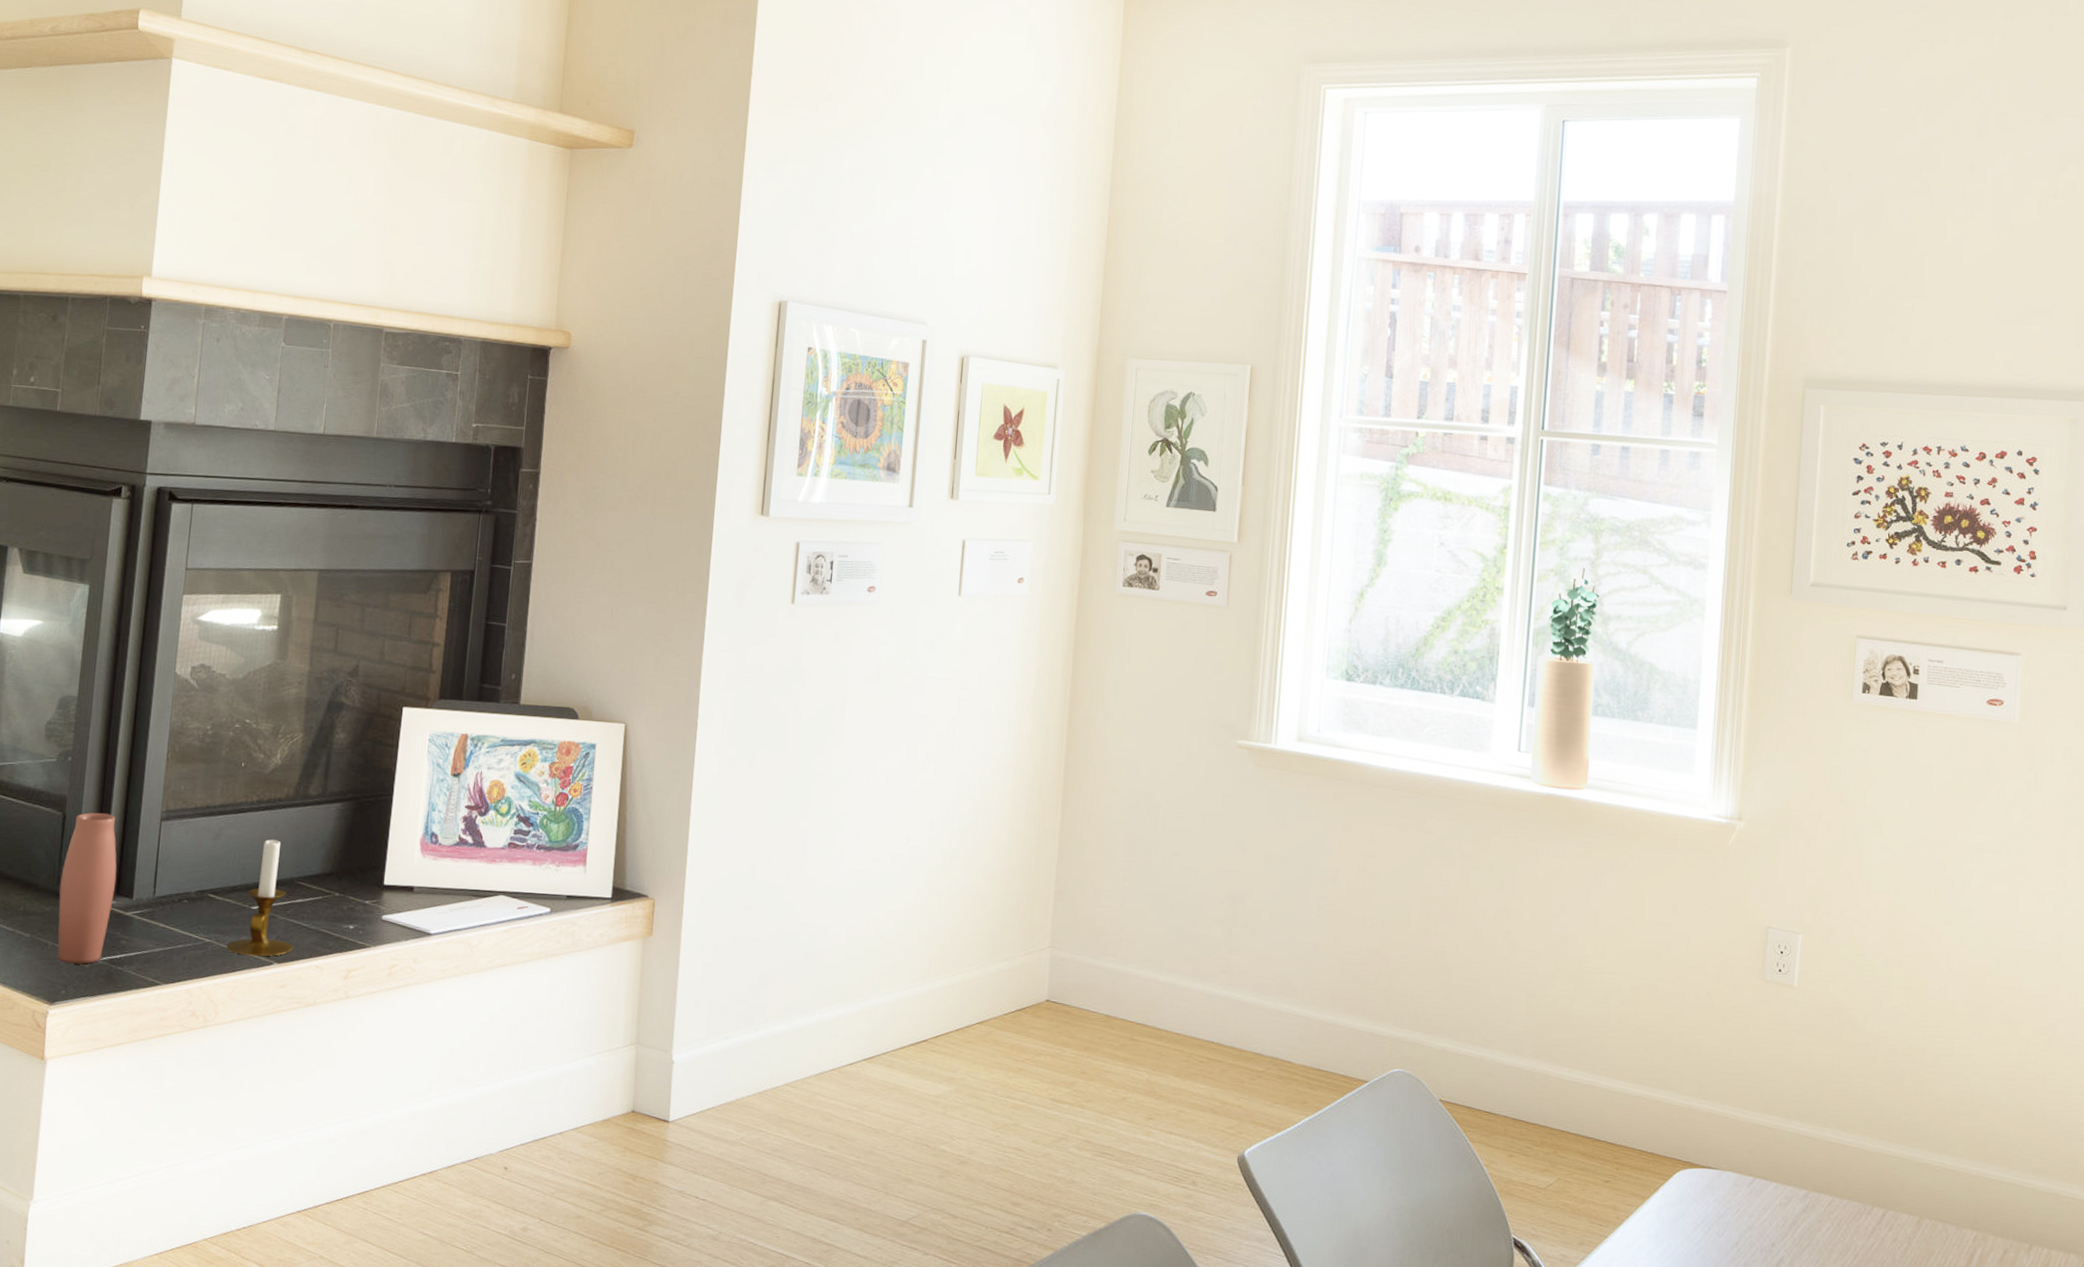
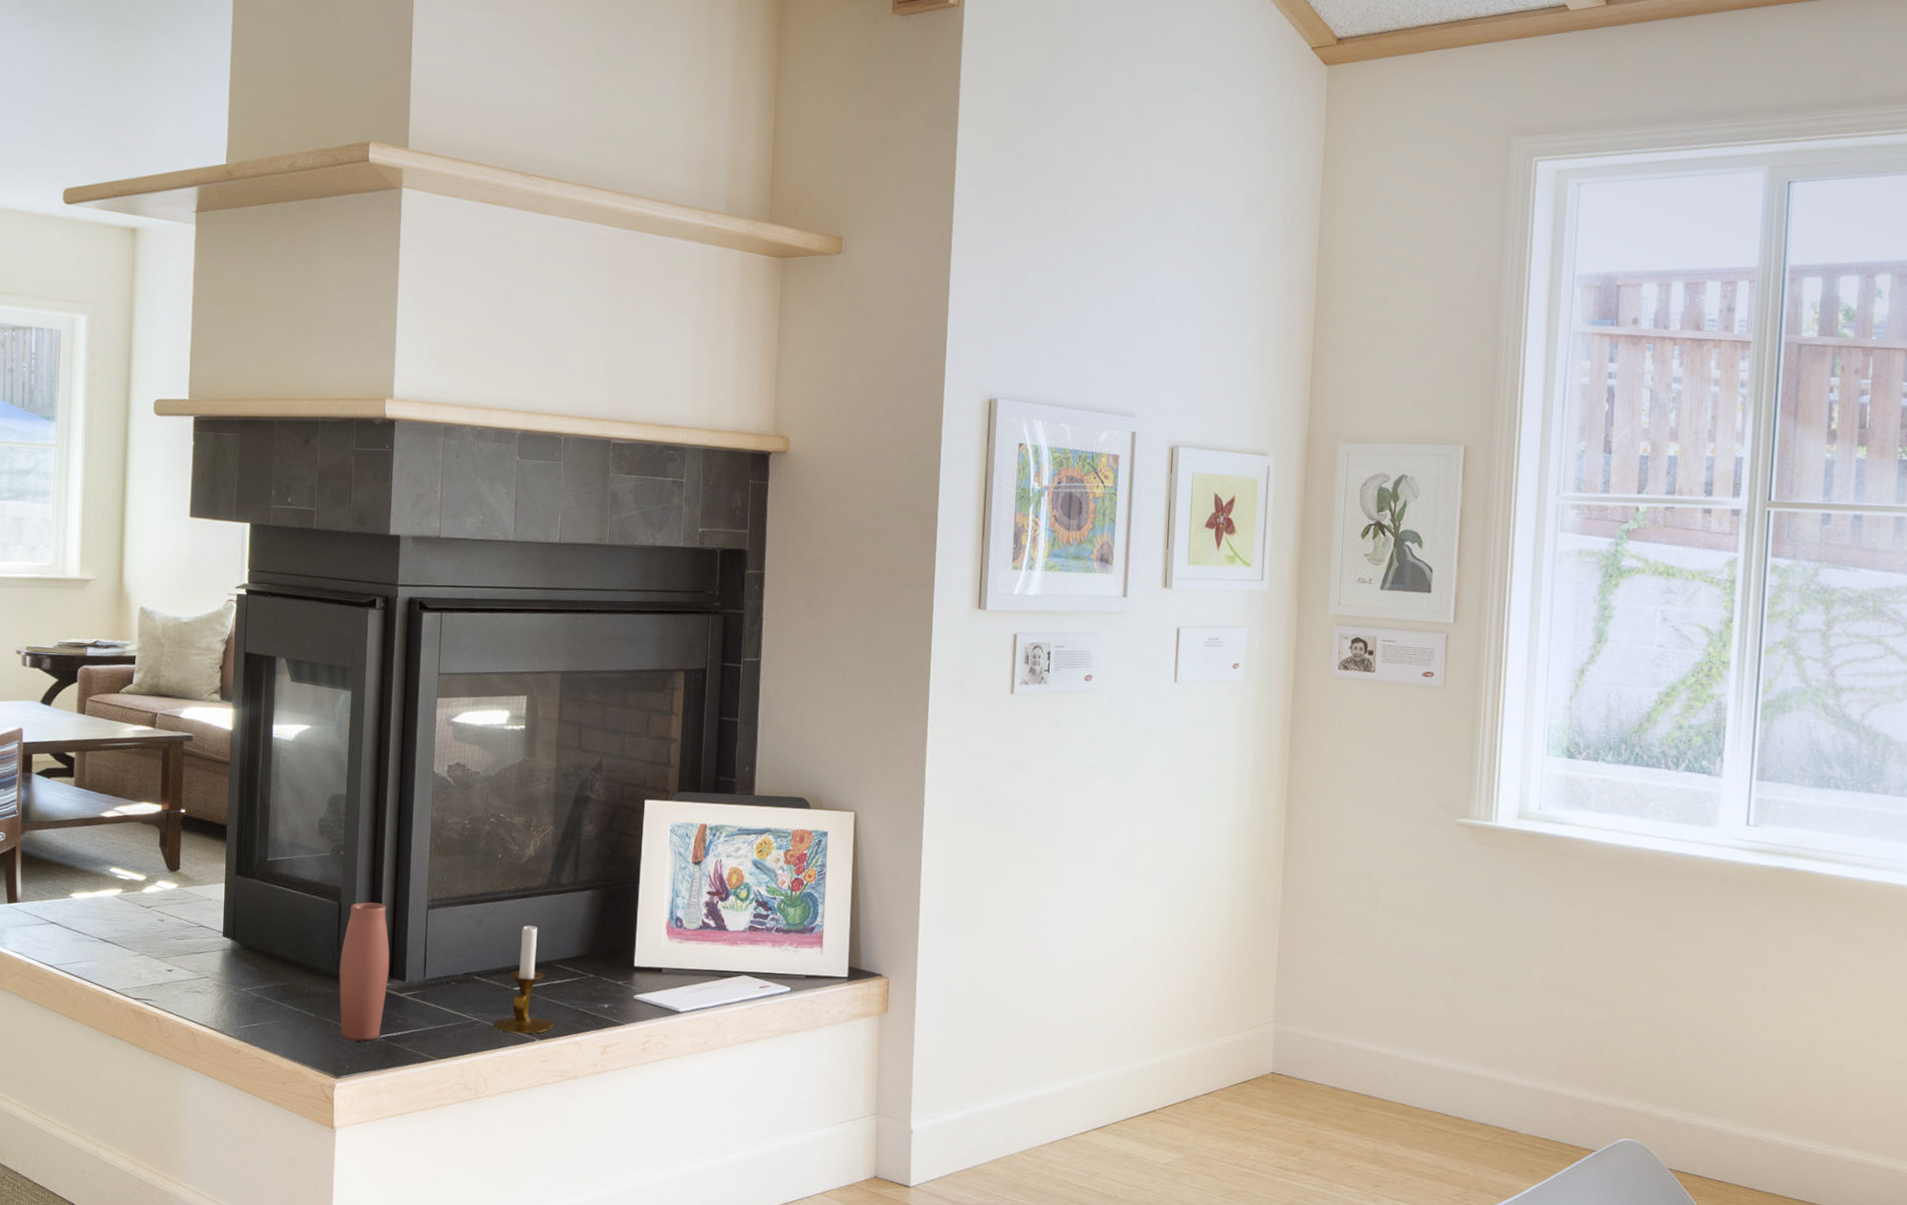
vase: present [1530,568,1600,791] -> none [1759,639,1831,864]

